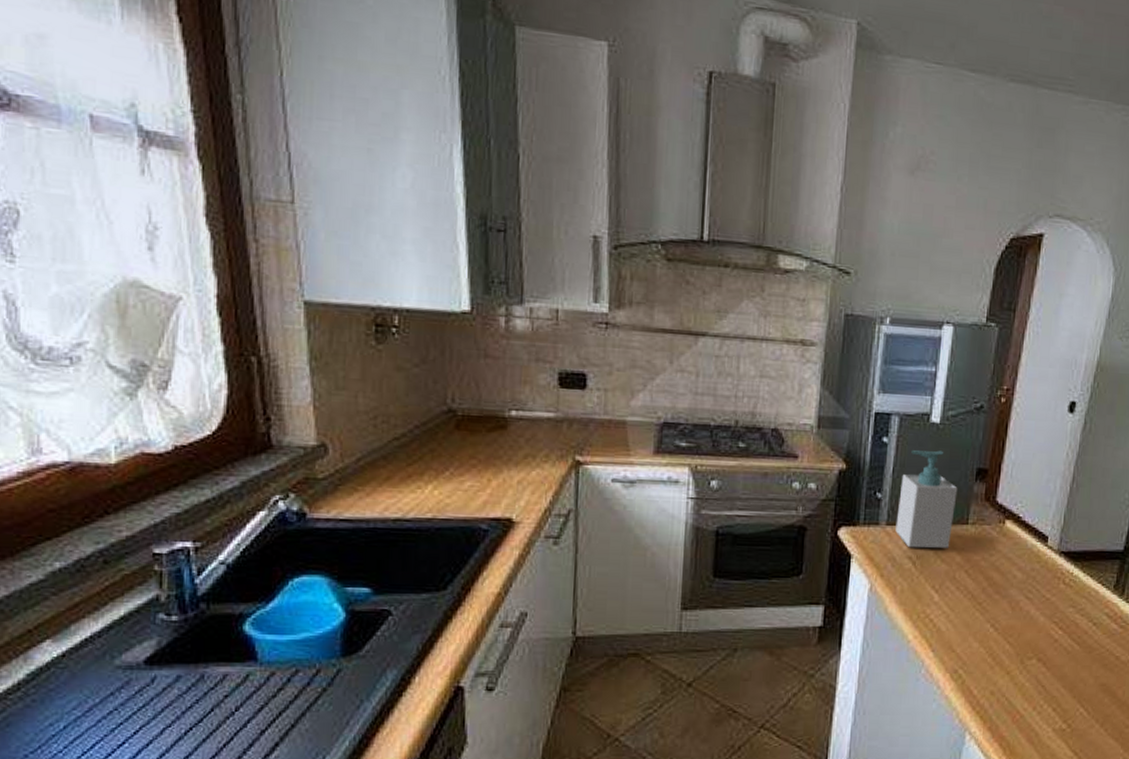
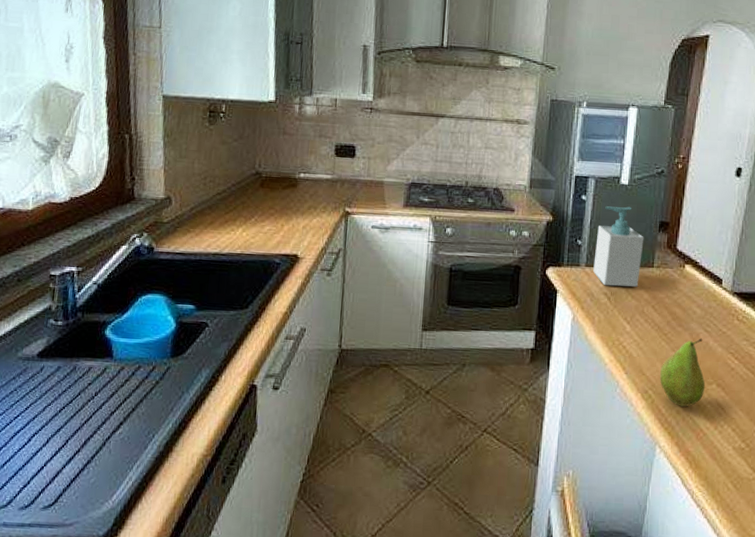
fruit: none [972,606,1025,686] -> present [660,338,706,407]

